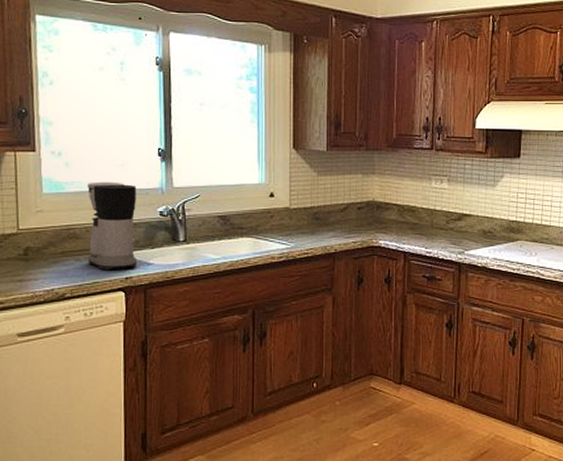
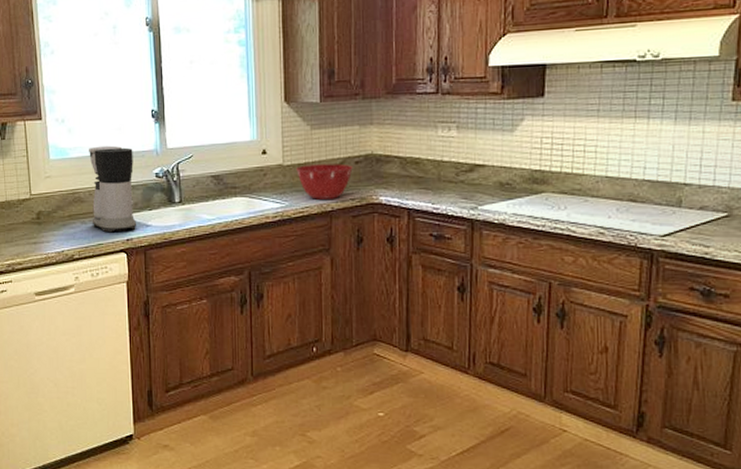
mixing bowl: none [302,209,356,242] -> present [296,163,353,199]

